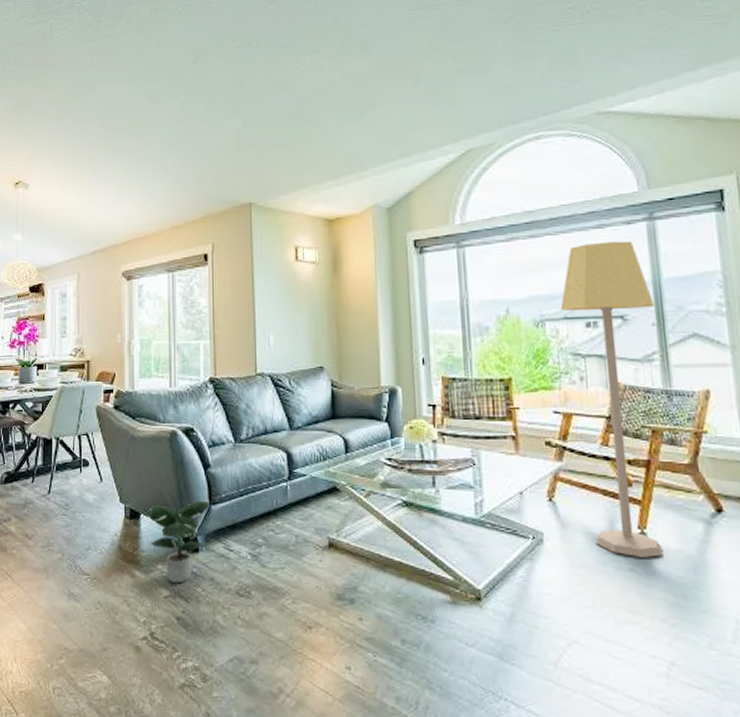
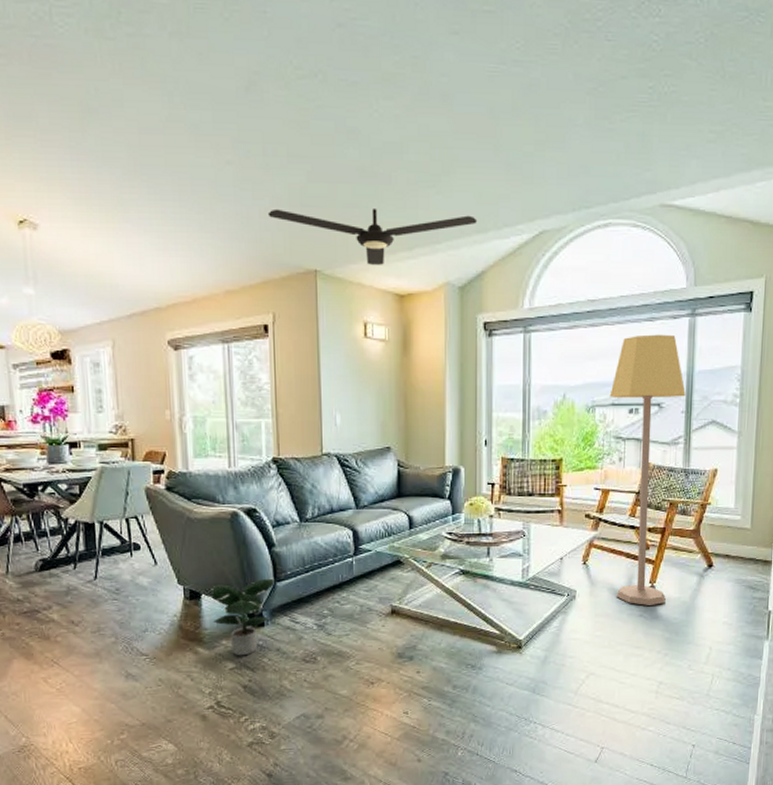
ceiling fan: none [209,142,402,195] -> present [267,207,478,265]

